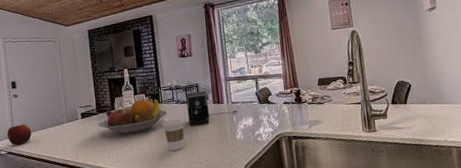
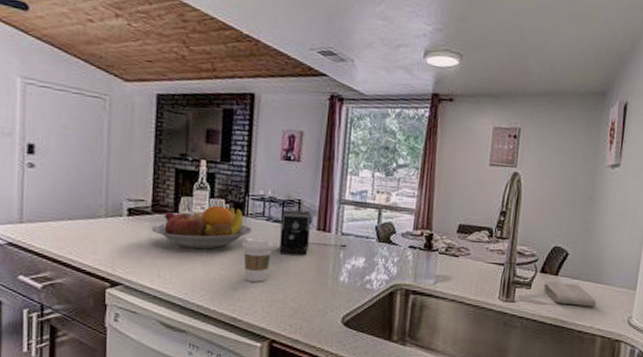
apple: present [6,124,32,146] -> none [10,206,49,236]
washcloth: none [396,107,444,126] -> present [543,280,596,307]

